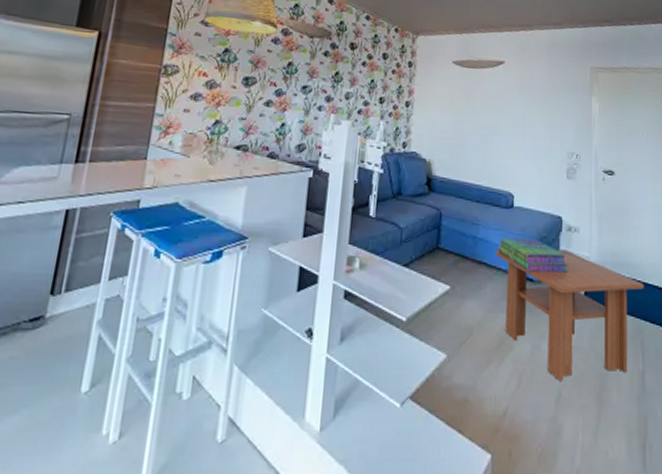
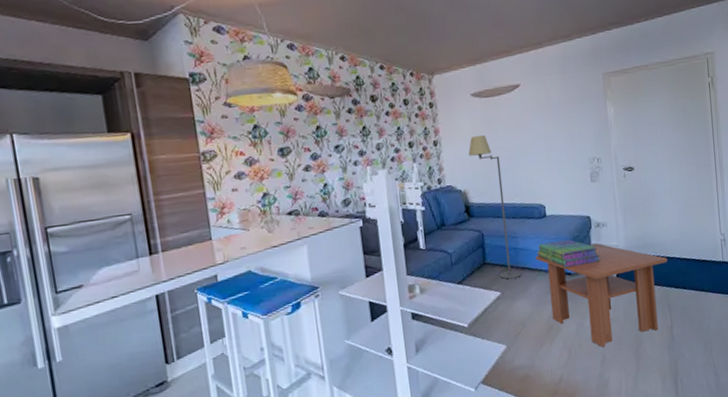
floor lamp: none [440,104,476,273] -> present [468,134,521,279]

